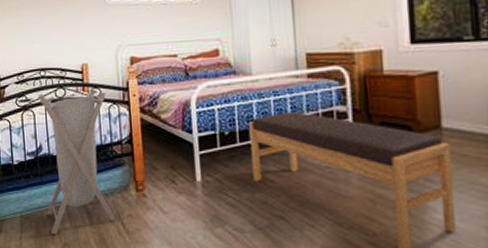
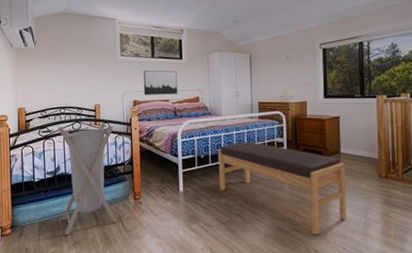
wall art: none [141,13,189,50] -> present [143,70,178,95]

